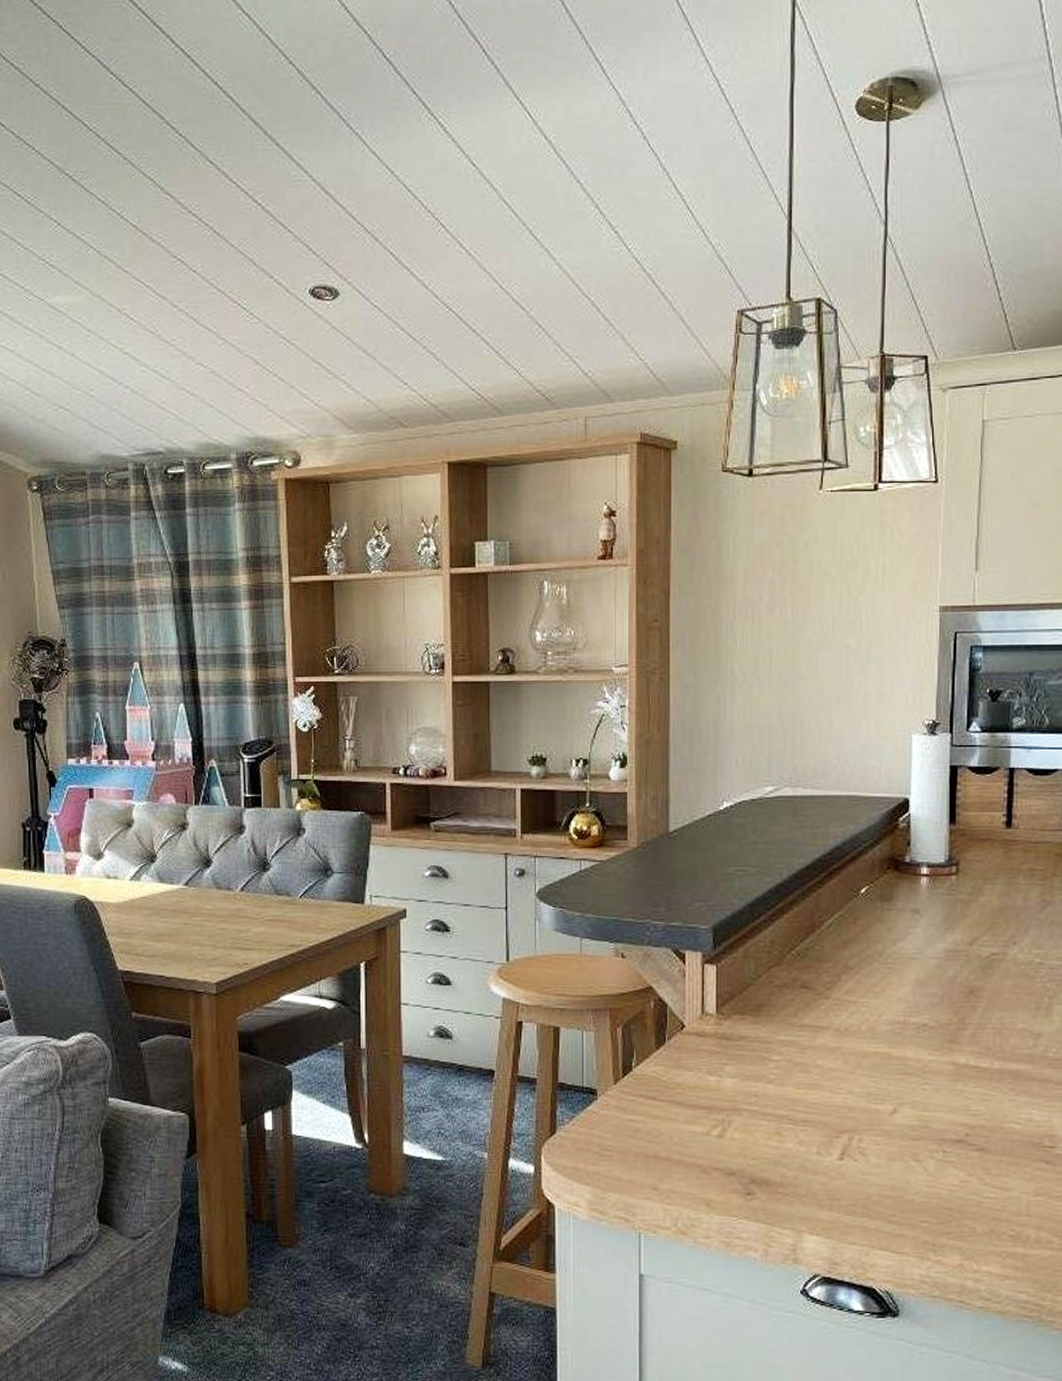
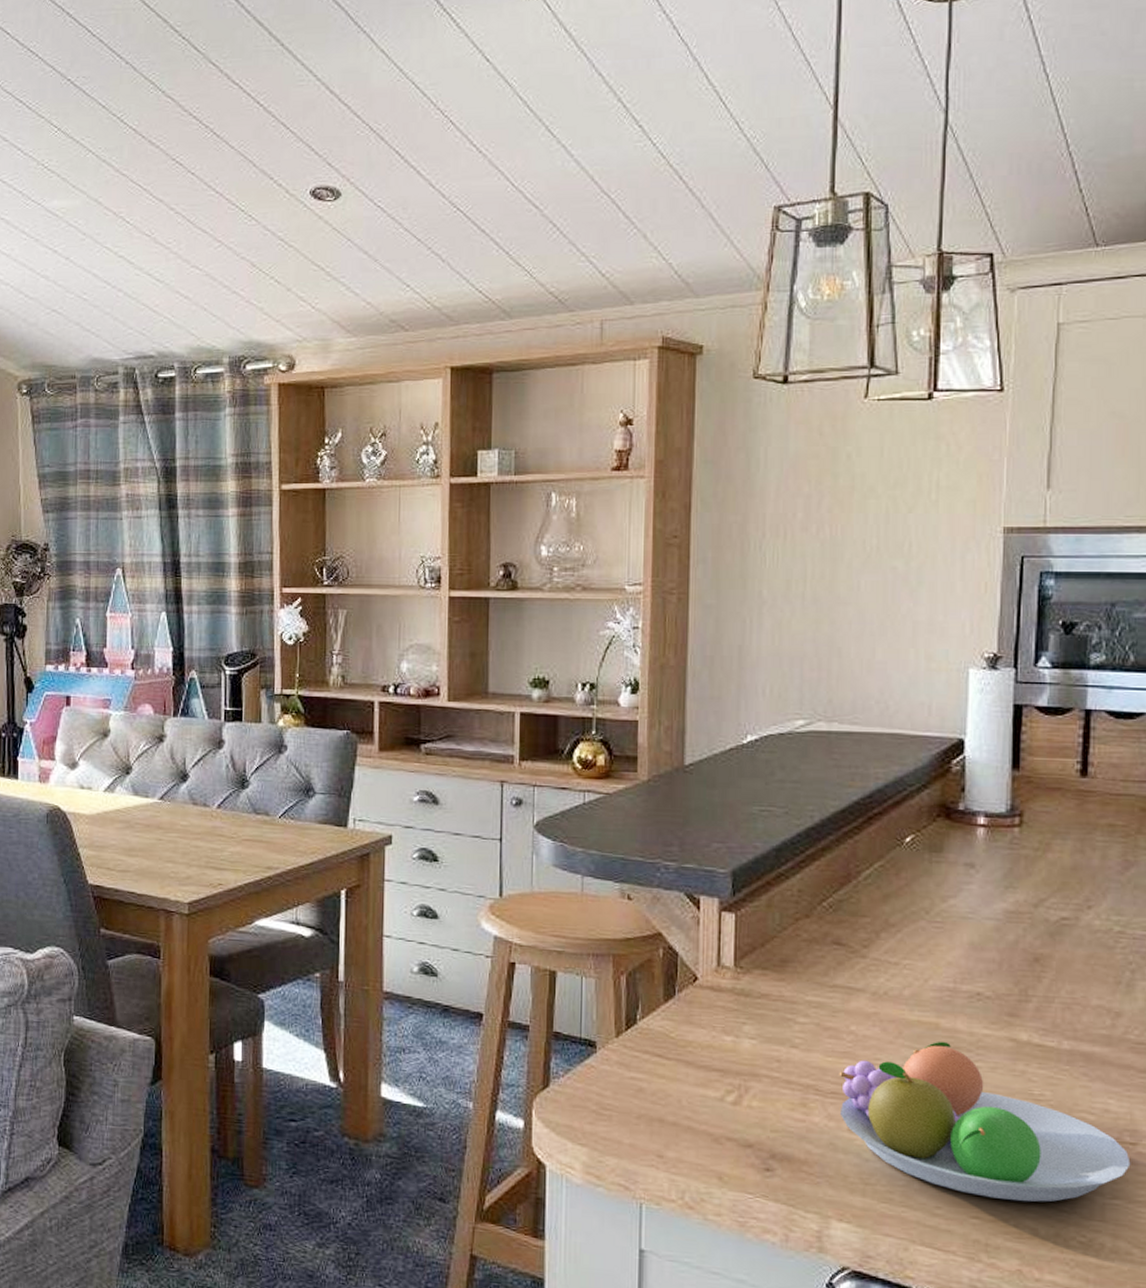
fruit bowl: none [808,1068,1050,1205] -> present [838,1041,1131,1203]

